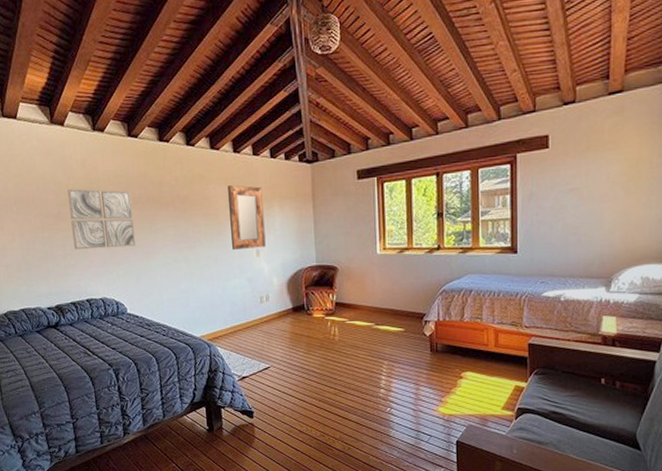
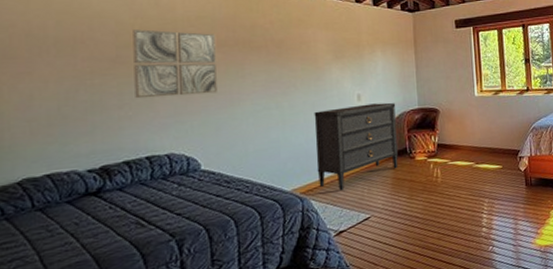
dresser: none [217,258,296,341] -> present [314,102,399,191]
home mirror: present [228,185,266,249] -> none [328,30,368,95]

